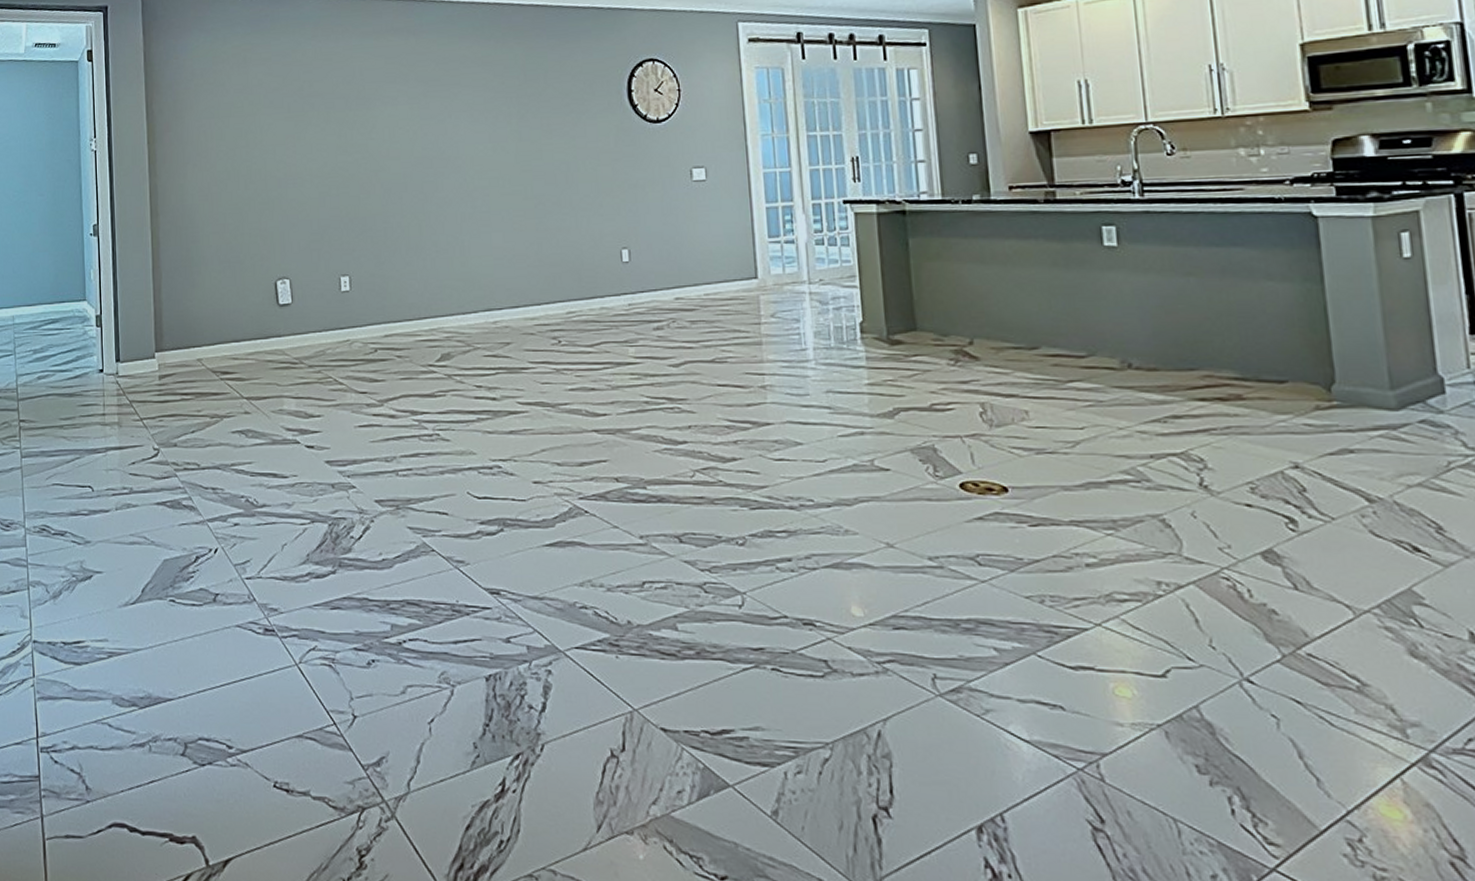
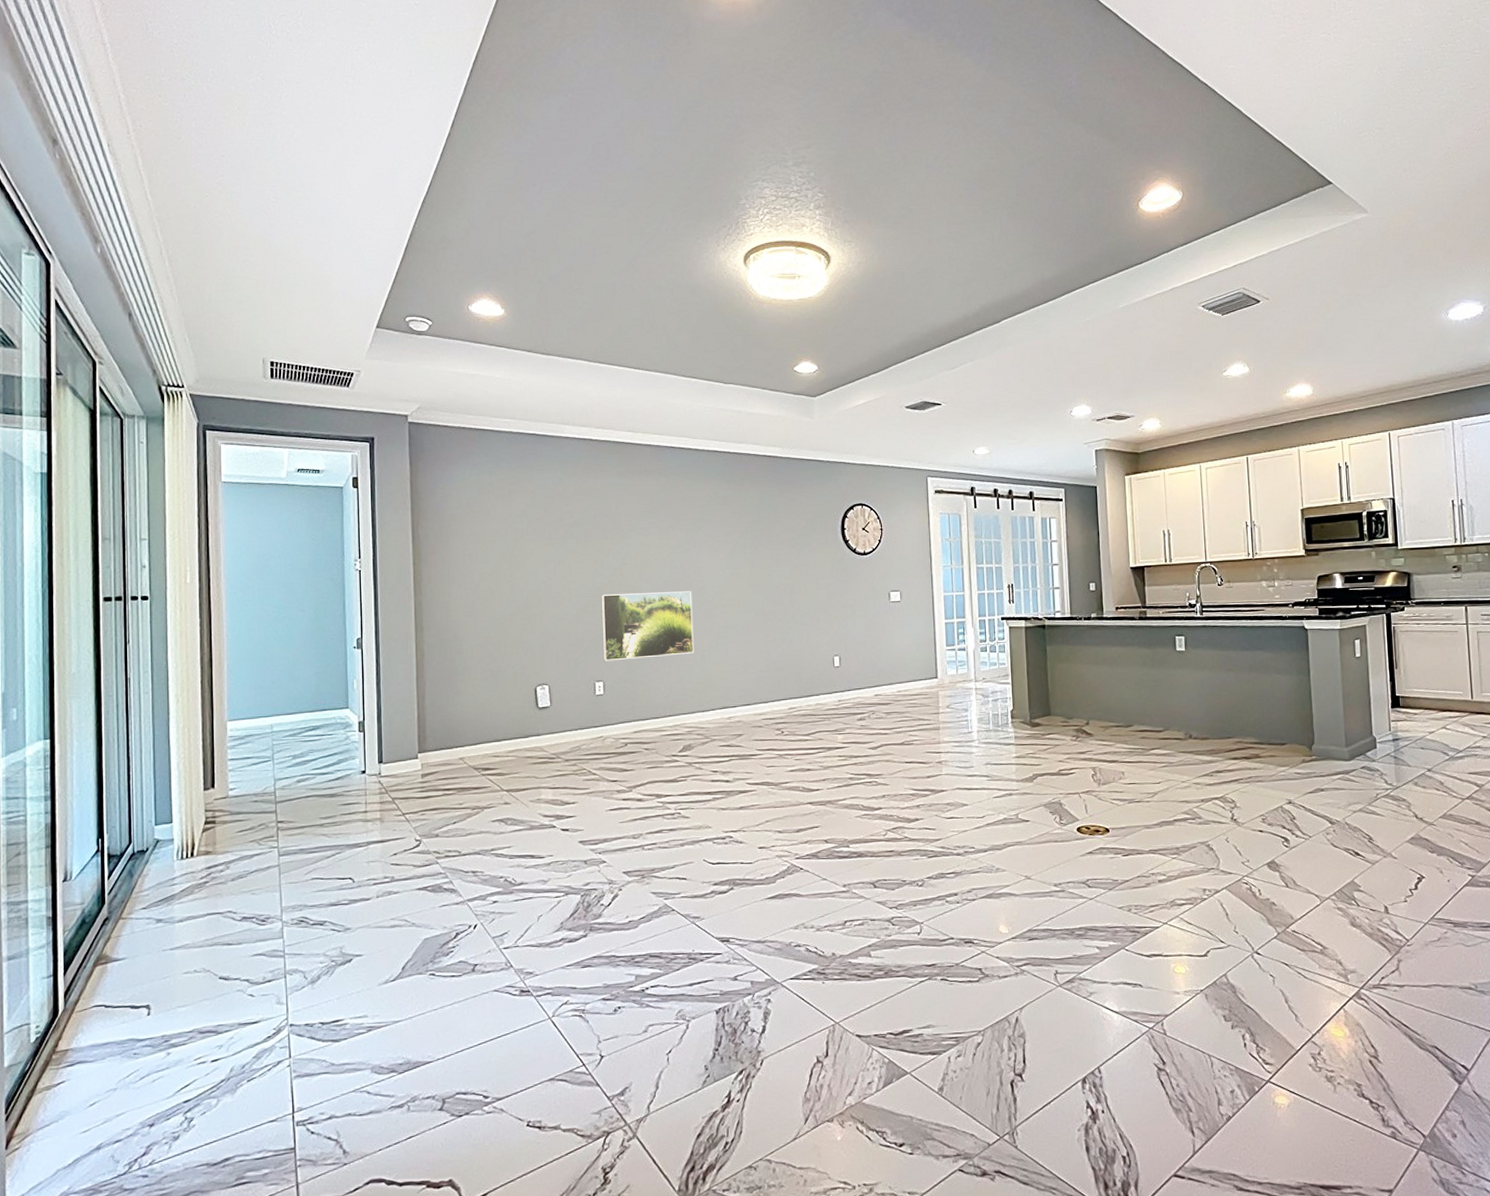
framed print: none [345,170,452,253] -> present [601,591,694,661]

